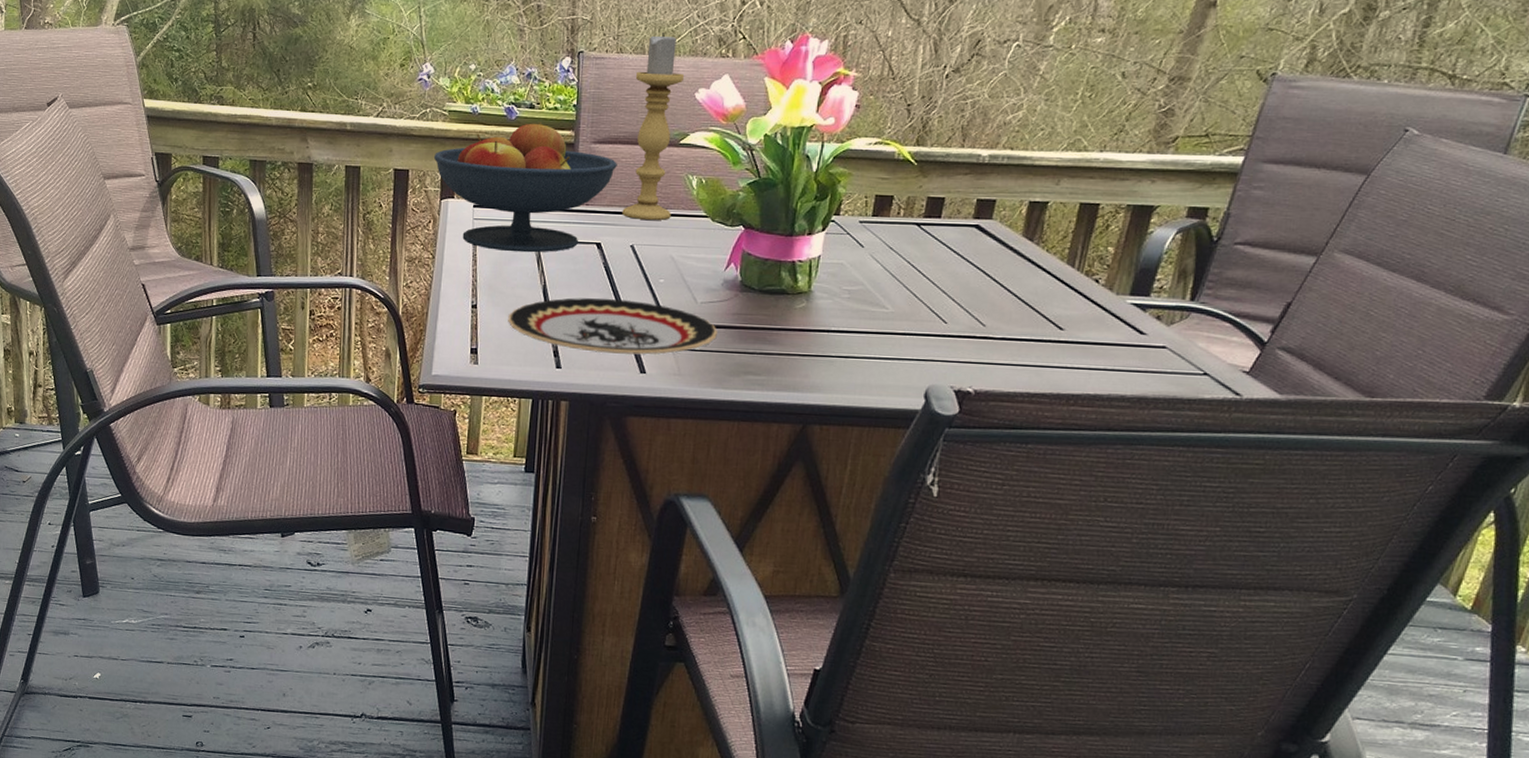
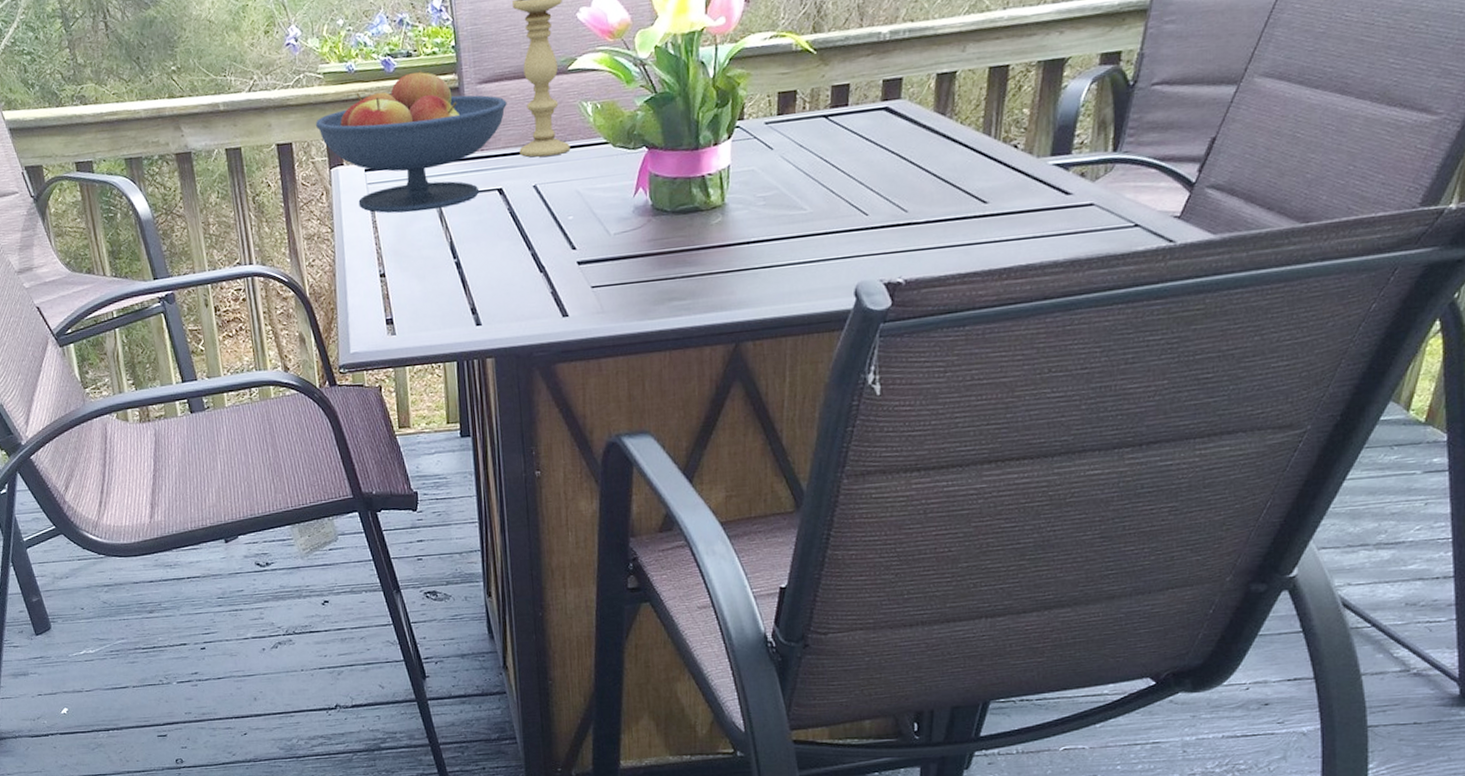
plate: present [508,297,718,355] -> none [419,243,637,304]

